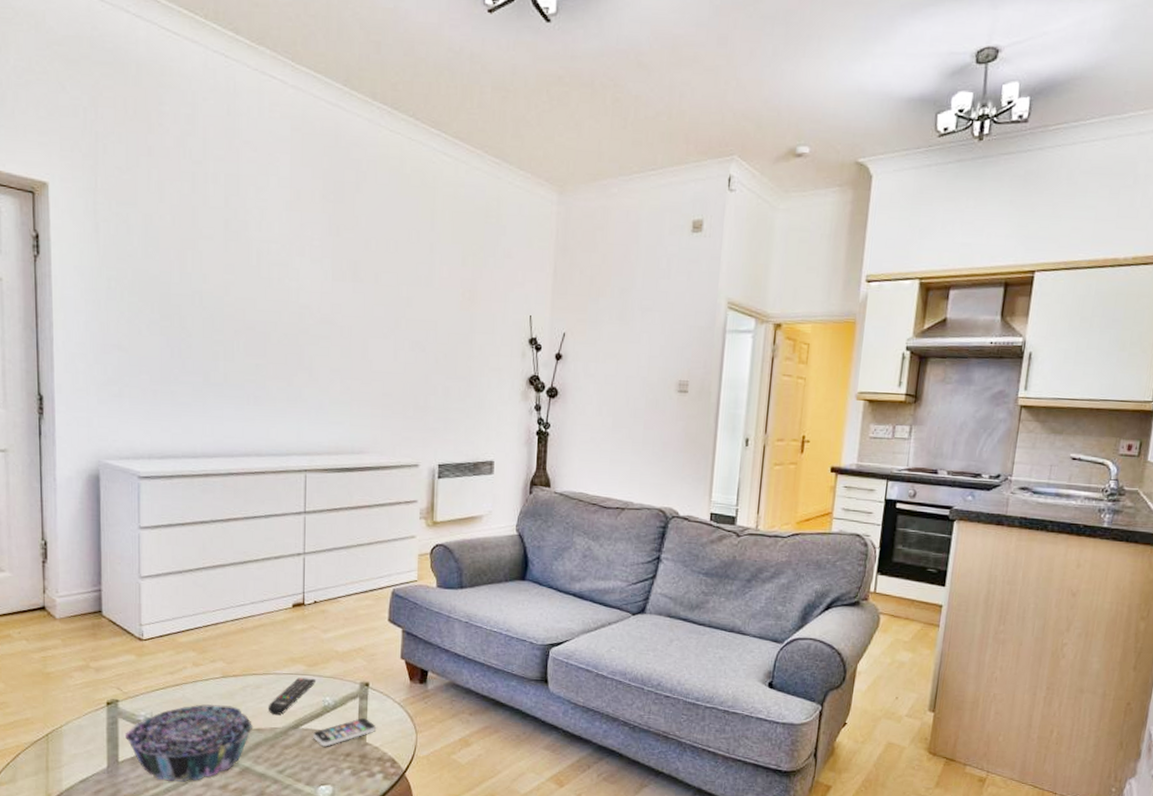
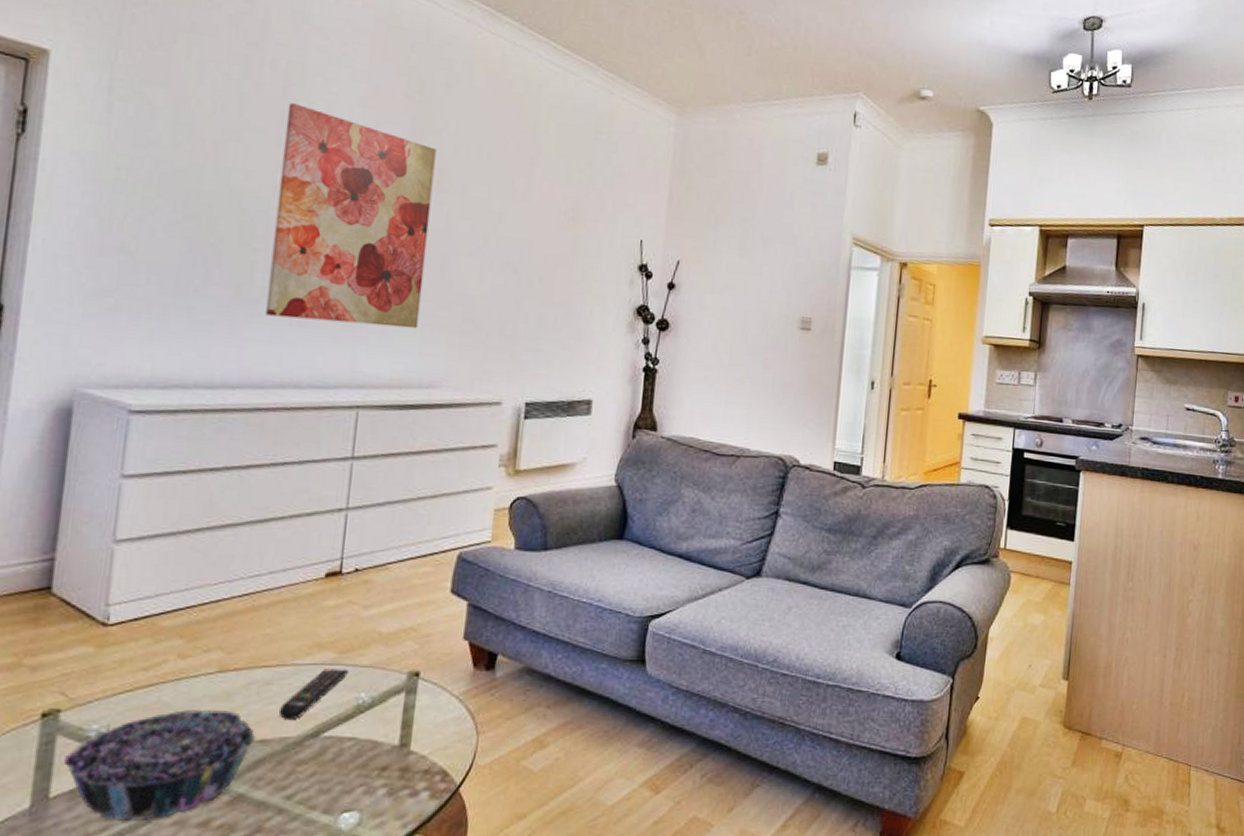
wall art: none [229,212,351,404] -> present [265,103,437,329]
smartphone: present [313,718,376,747] -> none [338,719,425,760]

